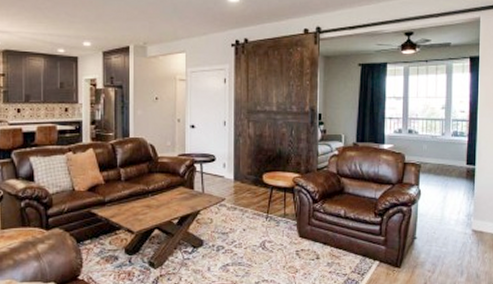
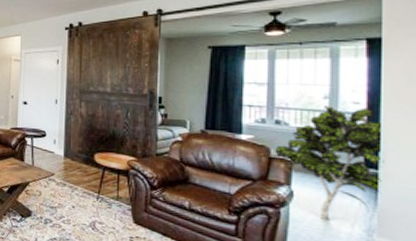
indoor plant: none [408,115,479,211] -> present [274,106,384,220]

